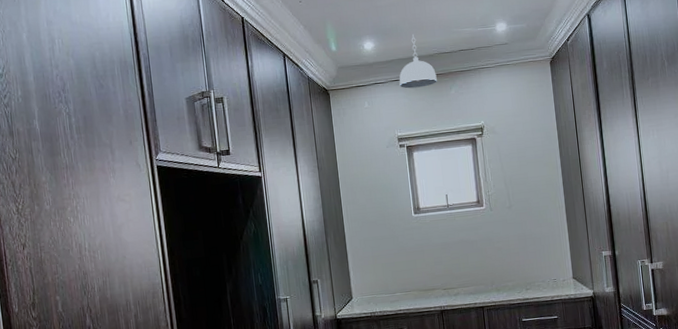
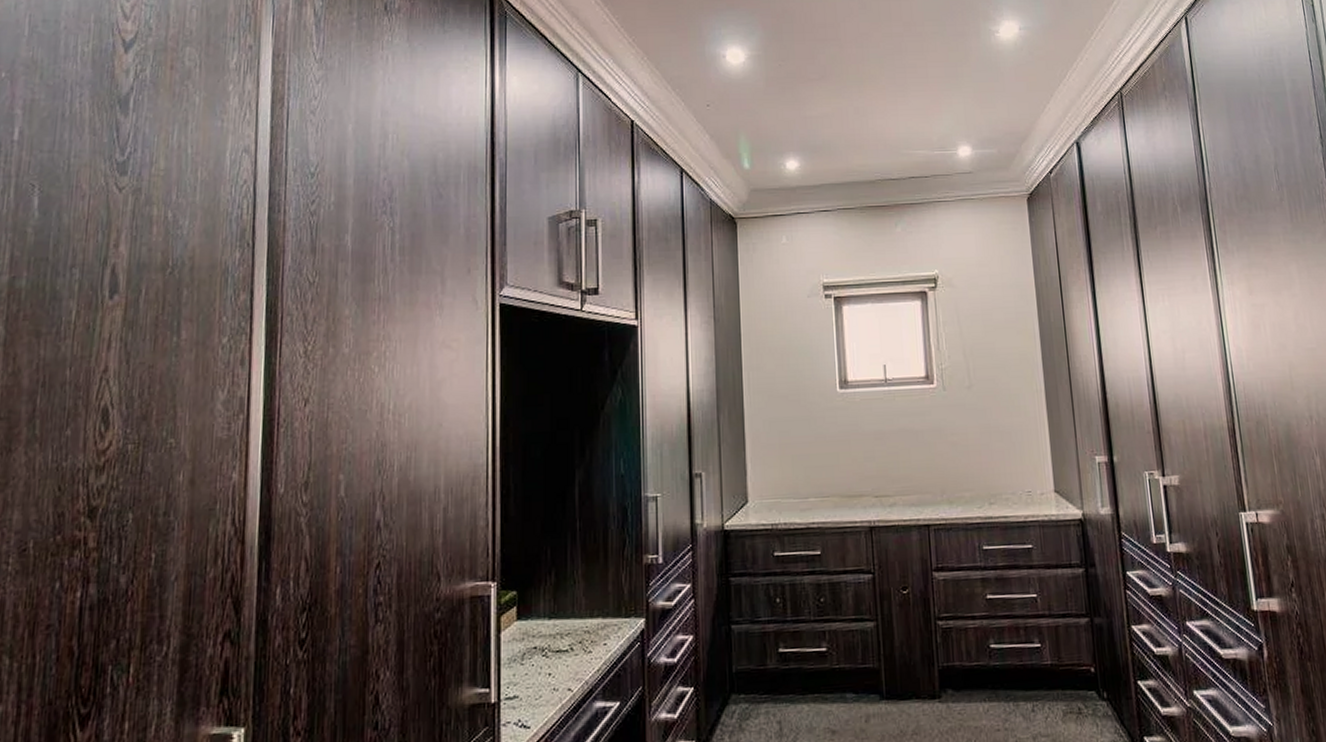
pendant light: present [399,34,437,89] -> none [829,154,879,222]

